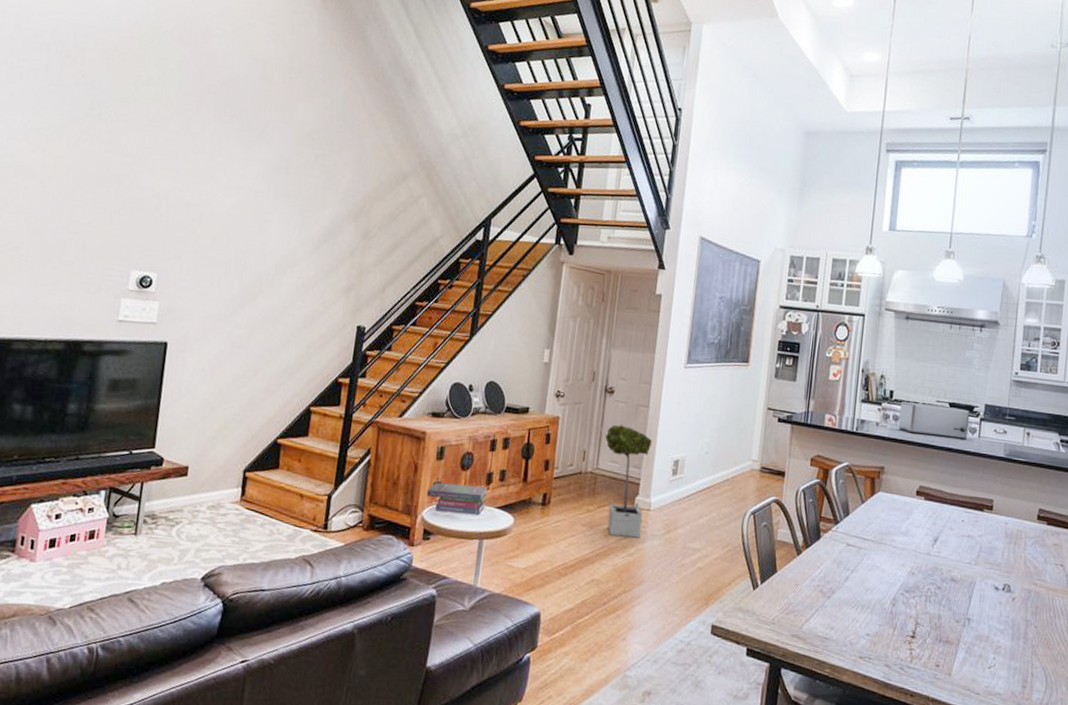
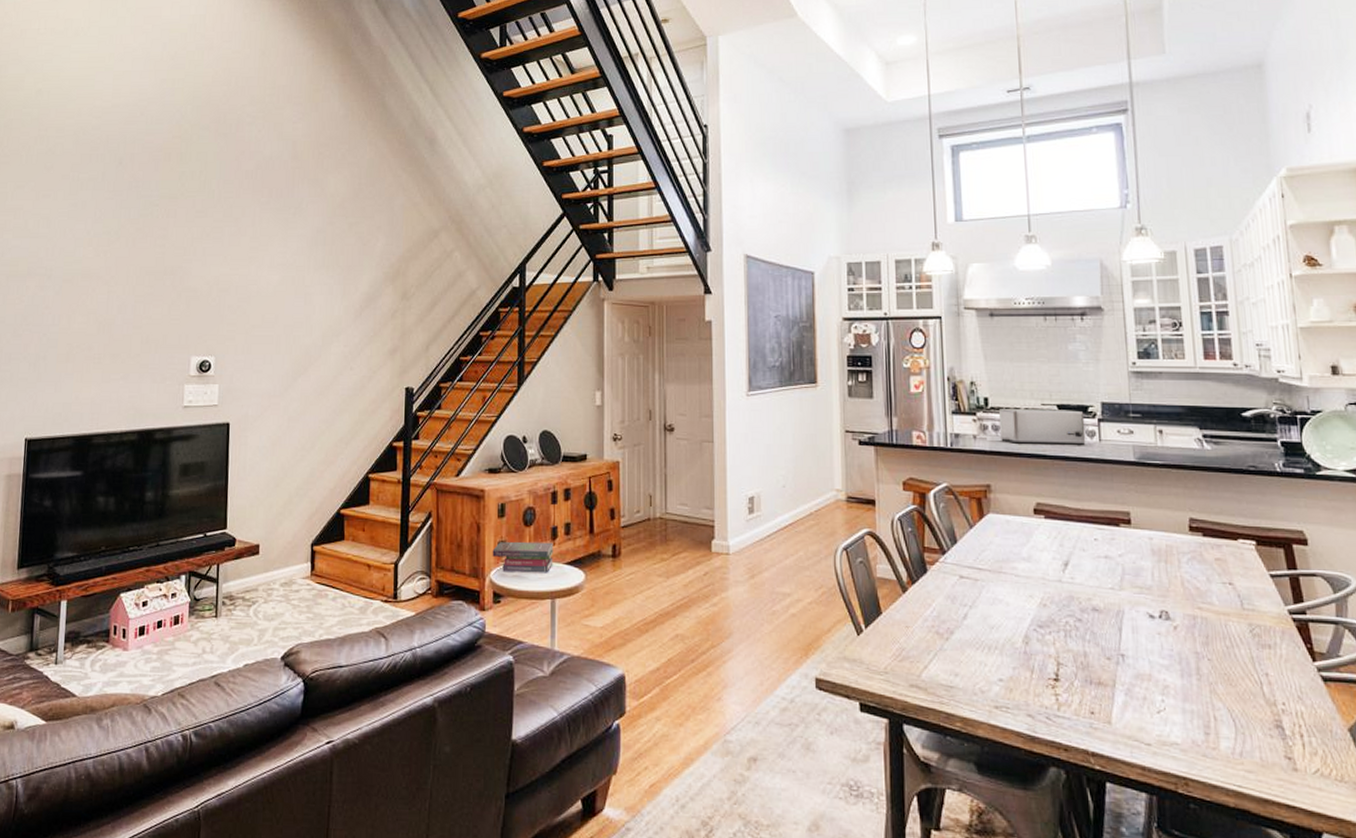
potted tree: present [605,424,652,538] -> none [671,463,723,586]

